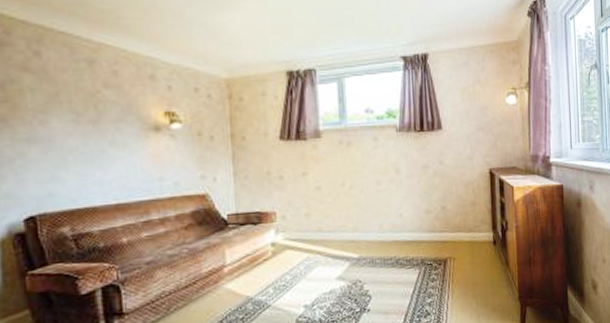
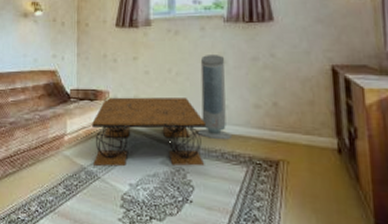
coffee table: none [257,211,381,295] -> present [92,97,205,167]
air purifier: none [374,165,407,248] -> present [198,55,233,140]

